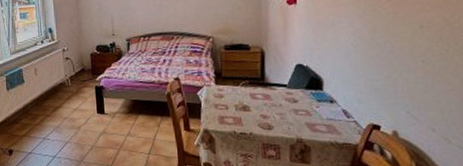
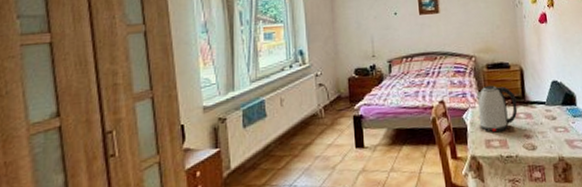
kettle: none [211,65,255,111] -> present [476,85,518,133]

